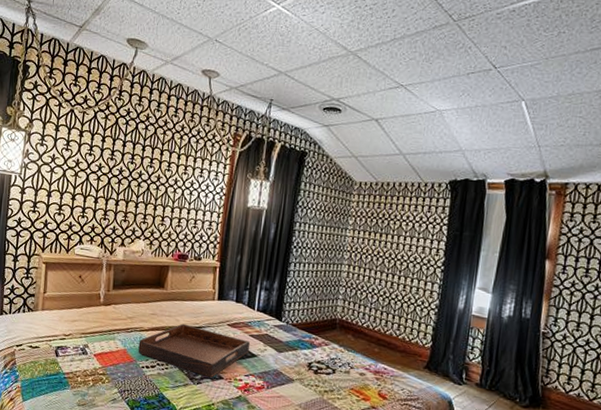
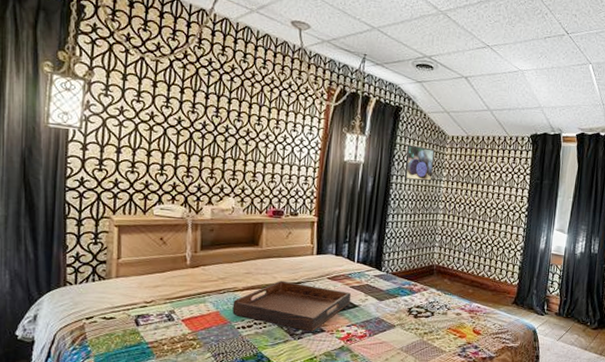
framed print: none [307,191,341,230] -> present [404,144,435,182]

